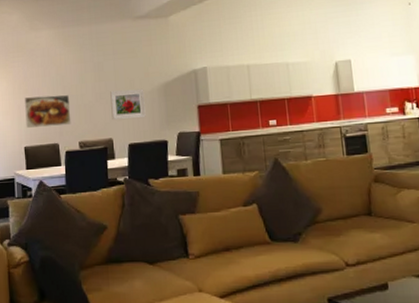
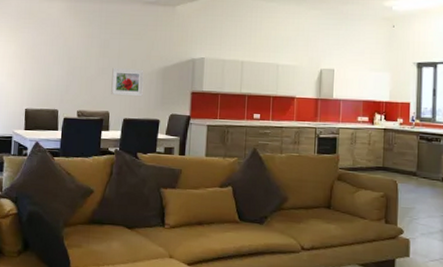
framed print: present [25,94,71,128] -> none [29,63,74,93]

